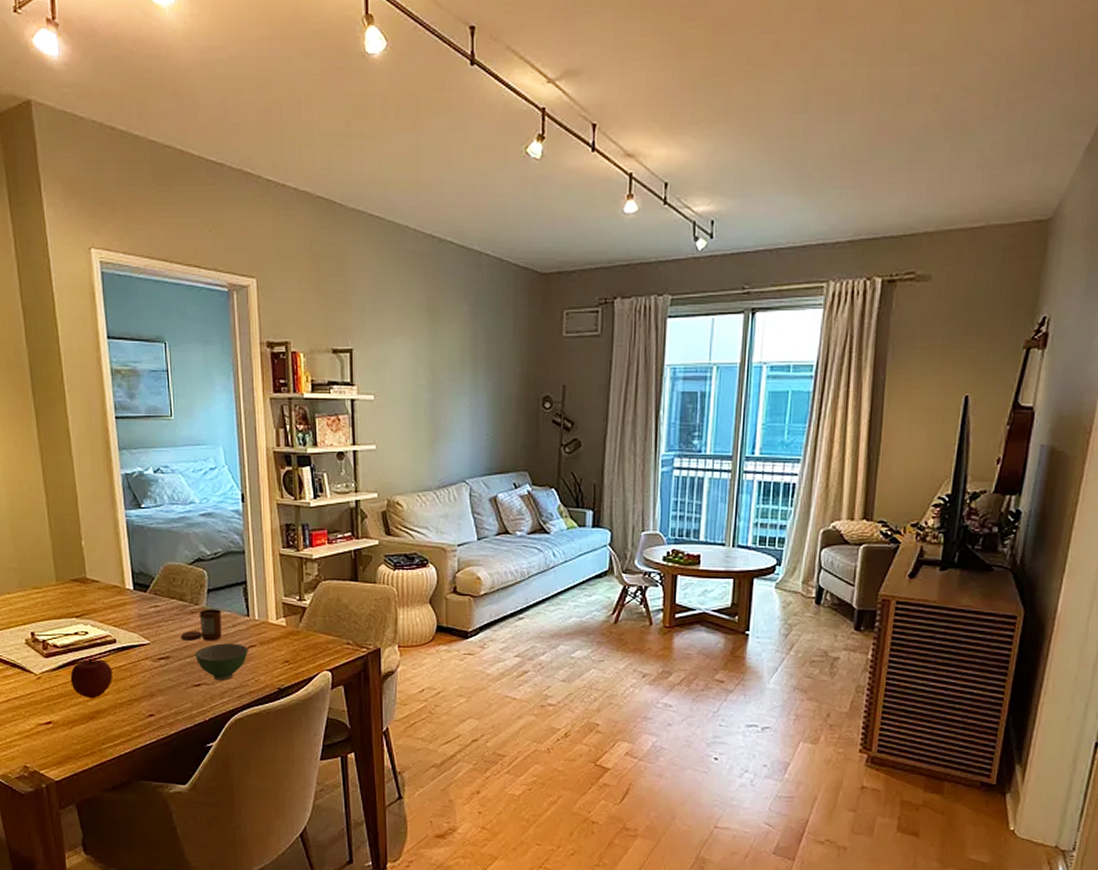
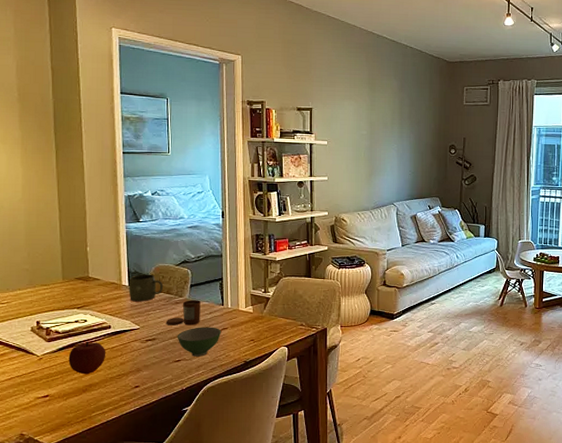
mug: none [133,575,175,611] -> present [128,274,164,302]

